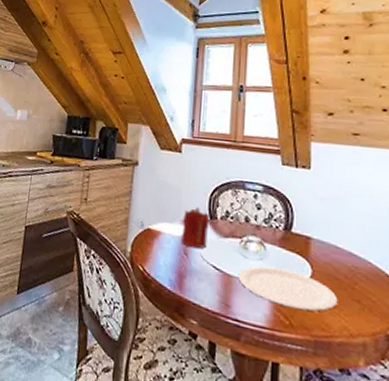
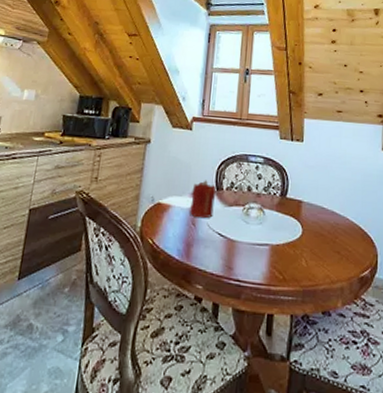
plate: present [238,266,338,312] -> none [240,229,323,266]

